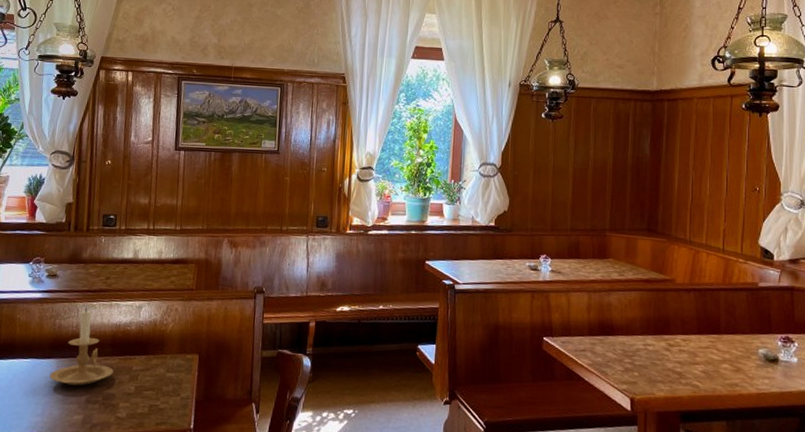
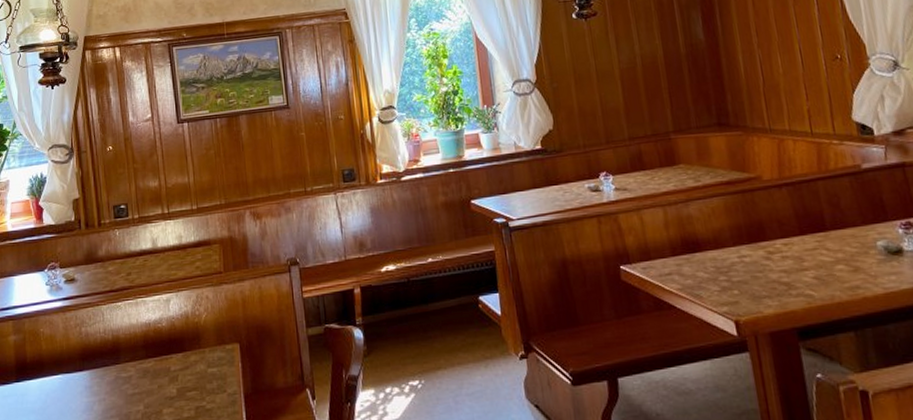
candle holder: present [49,308,113,386] -> none [84,310,151,398]

